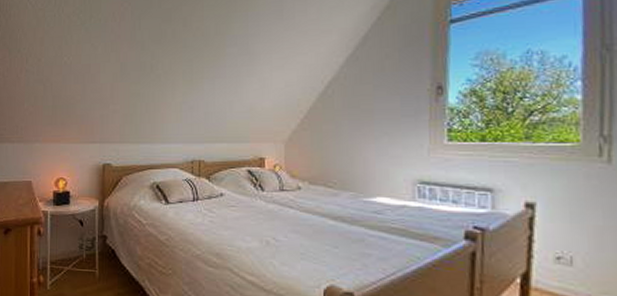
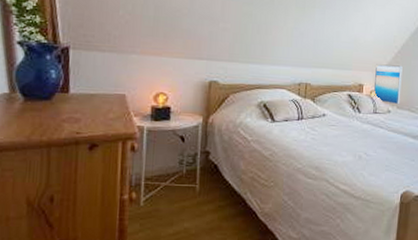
wall art: none [278,133,313,180] -> present [374,64,403,105]

